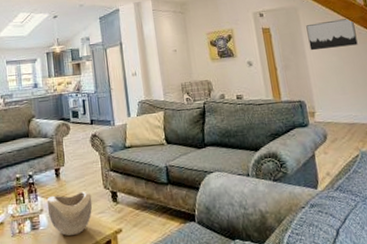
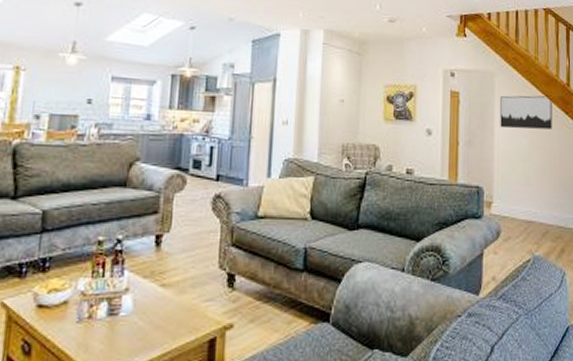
decorative bowl: present [46,191,93,236] -> none [135,269,201,327]

